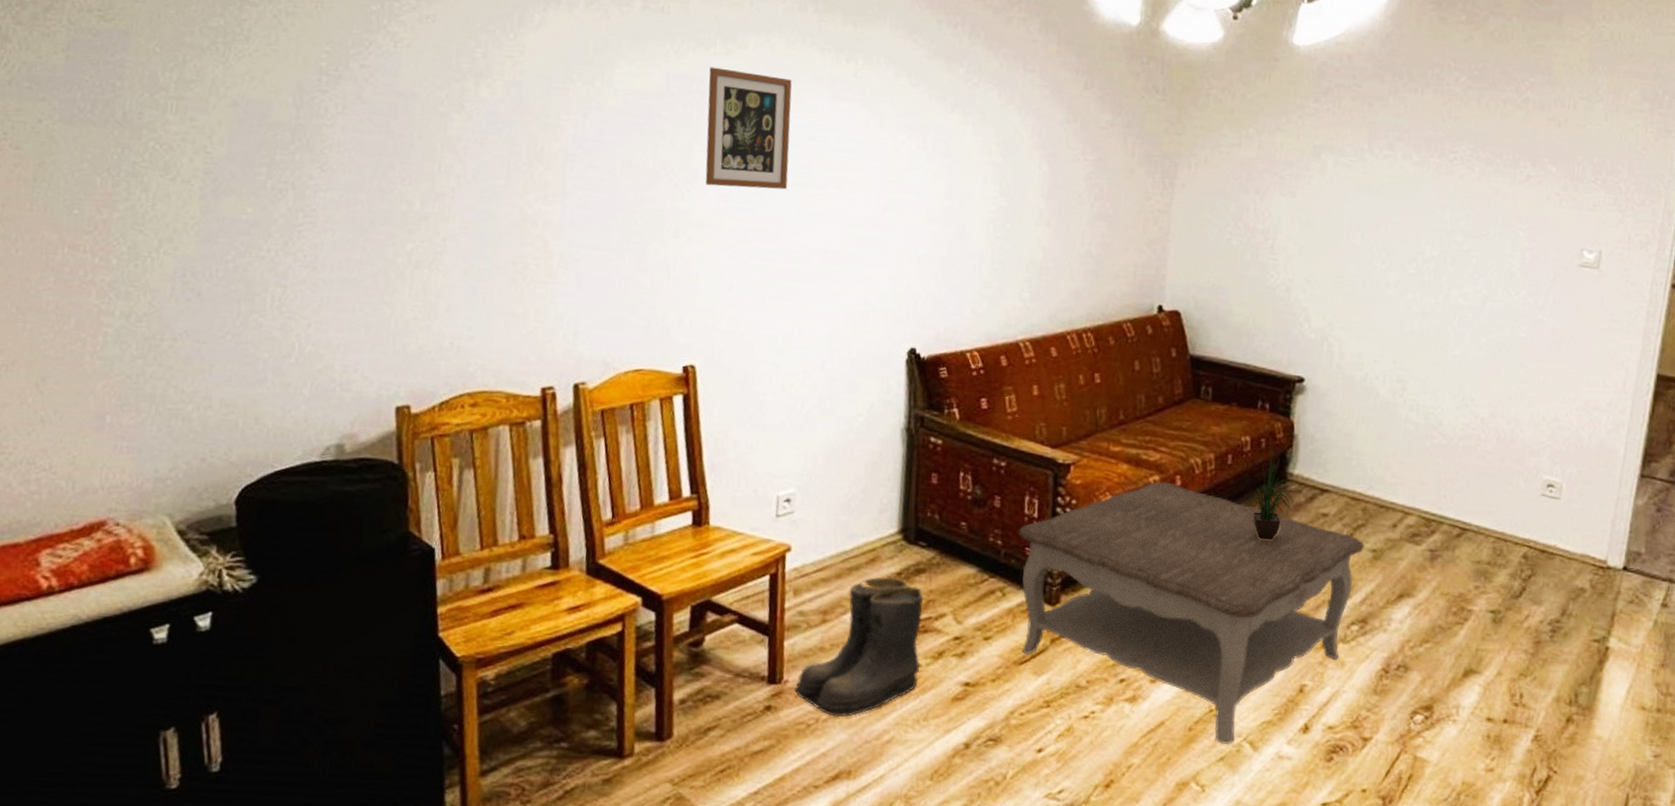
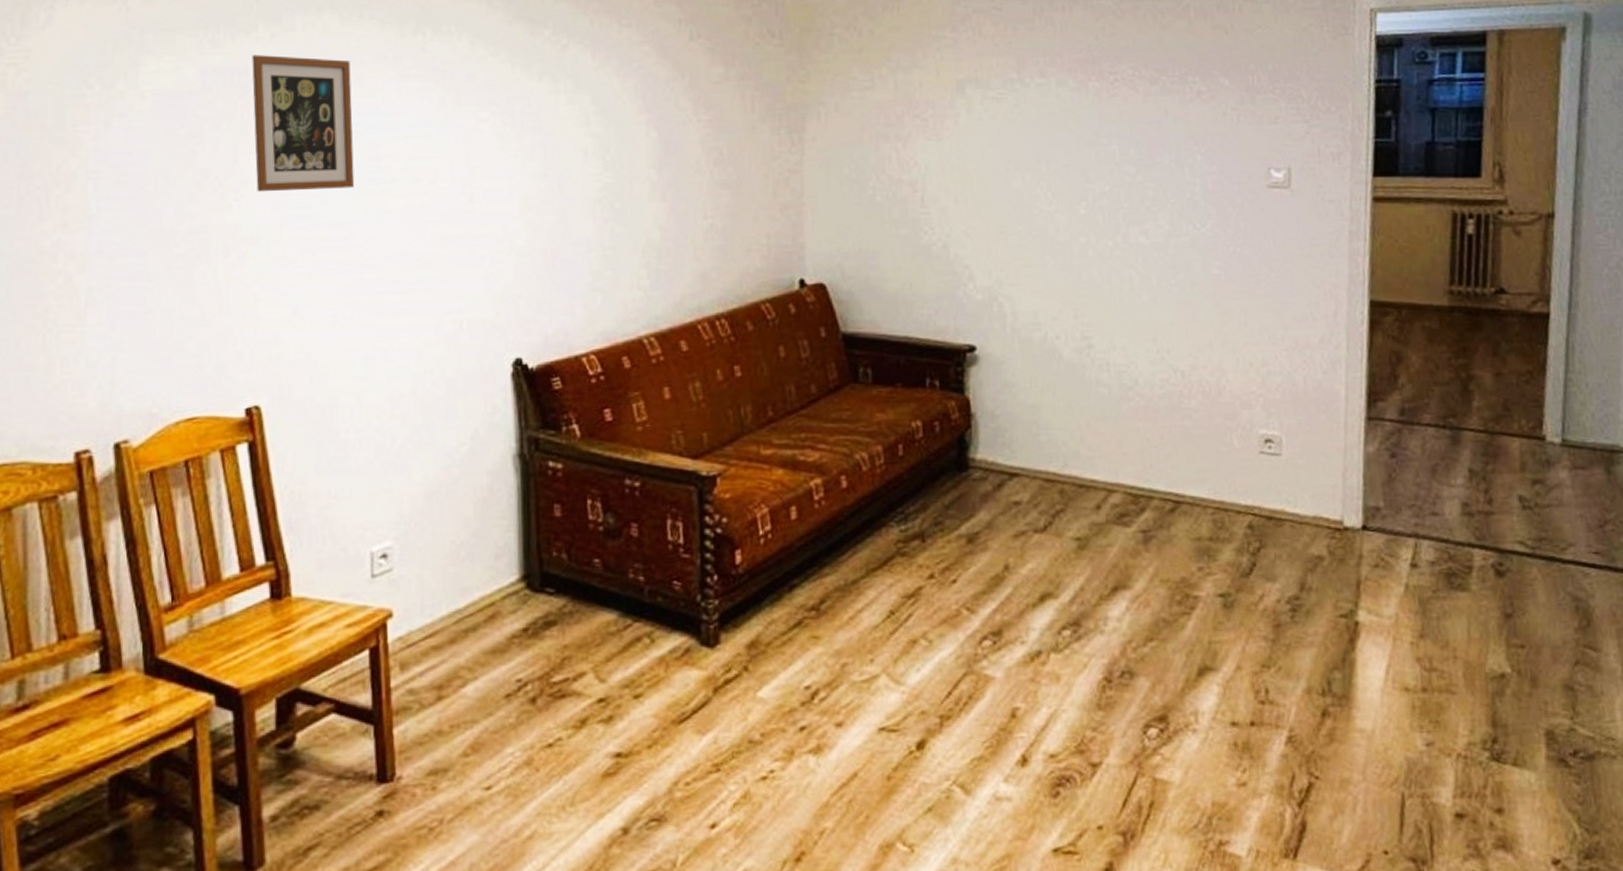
boots: present [793,576,924,717] -> none [409,634,561,815]
coffee table: present [1019,481,1365,745] -> none [663,484,1068,793]
potted plant: present [1243,445,1295,541] -> none [921,428,981,541]

